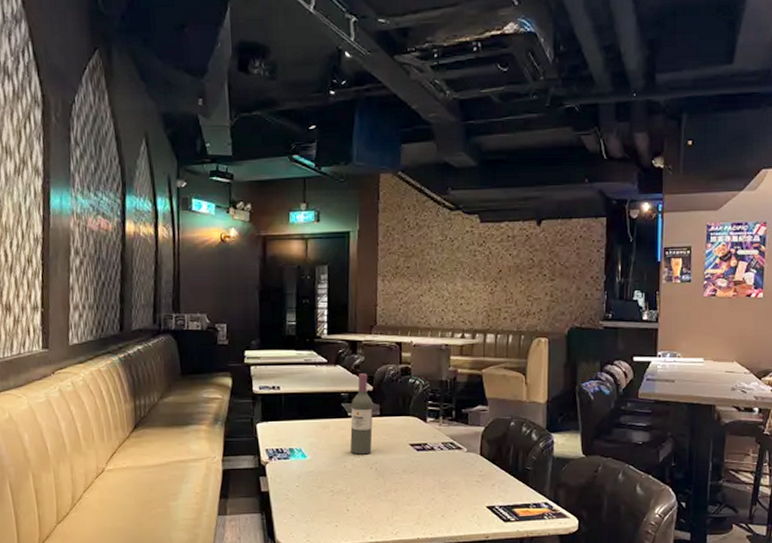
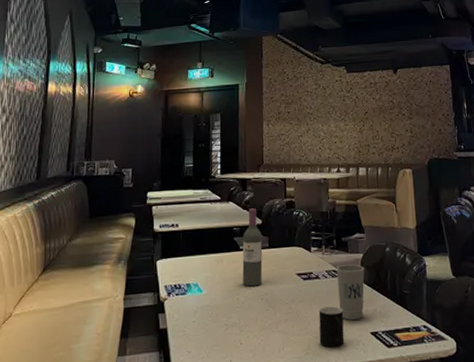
cup: none [431,478,459,519] -> present [318,306,345,348]
cup: none [454,437,485,493] -> present [337,264,365,320]

